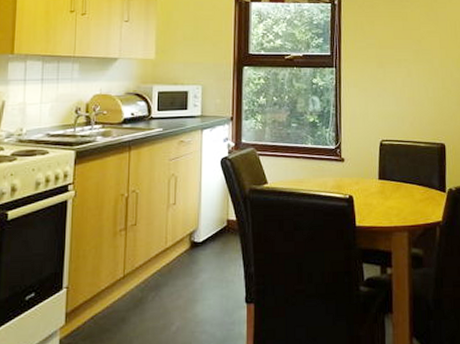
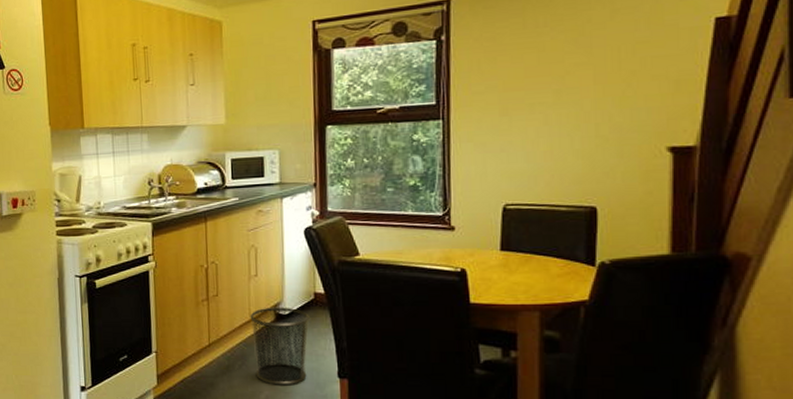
waste bin: none [166,234,222,315] -> present [250,307,310,386]

